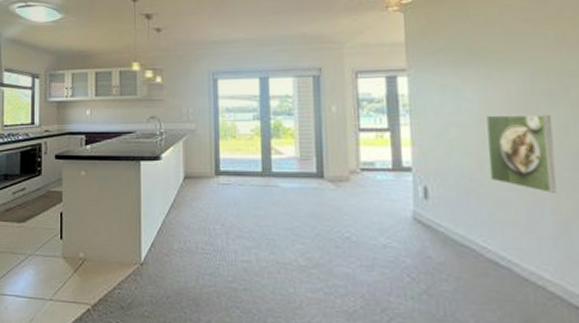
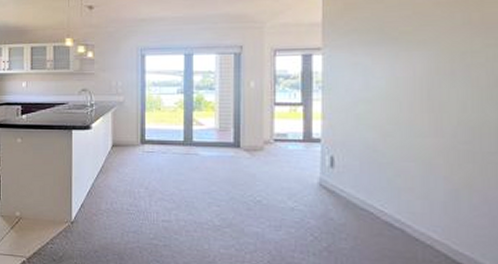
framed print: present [486,114,556,193] -> none [391,91,452,163]

